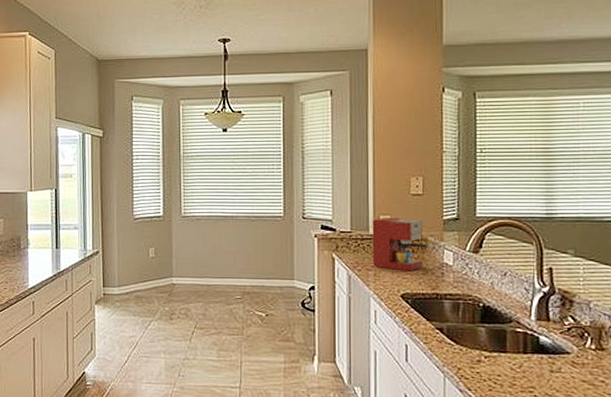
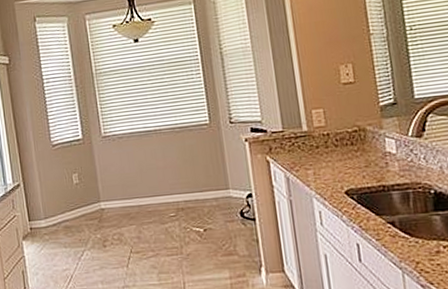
coffee maker: present [372,217,428,272] -> none [304,109,367,166]

